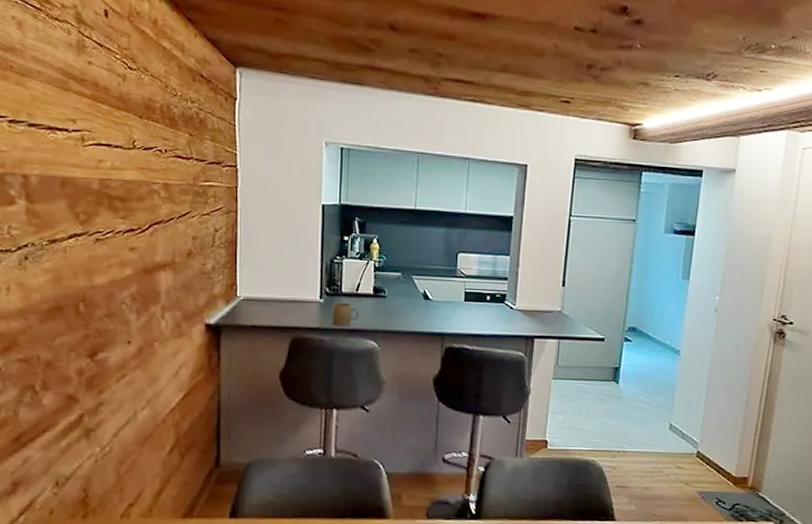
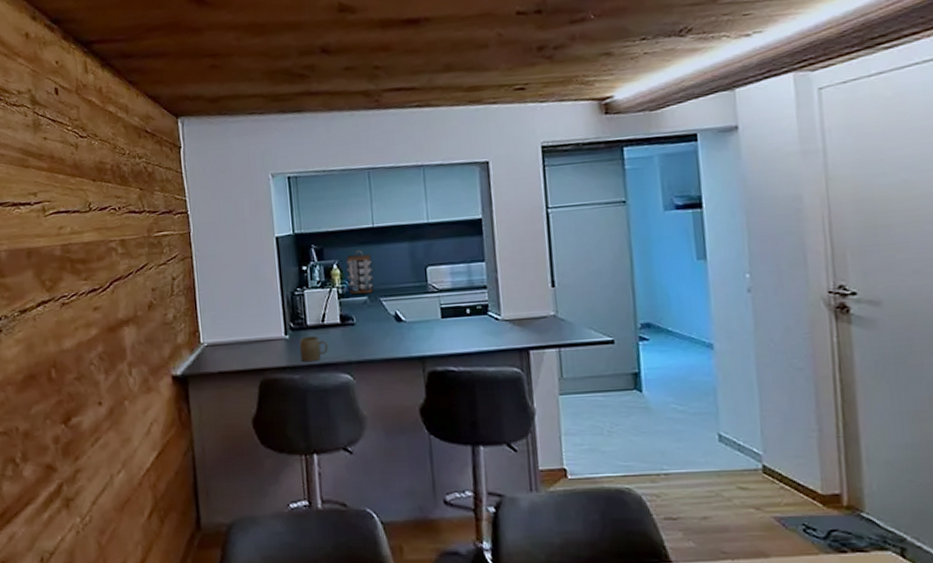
spice rack: none [384,229,410,271] -> present [346,250,374,295]

